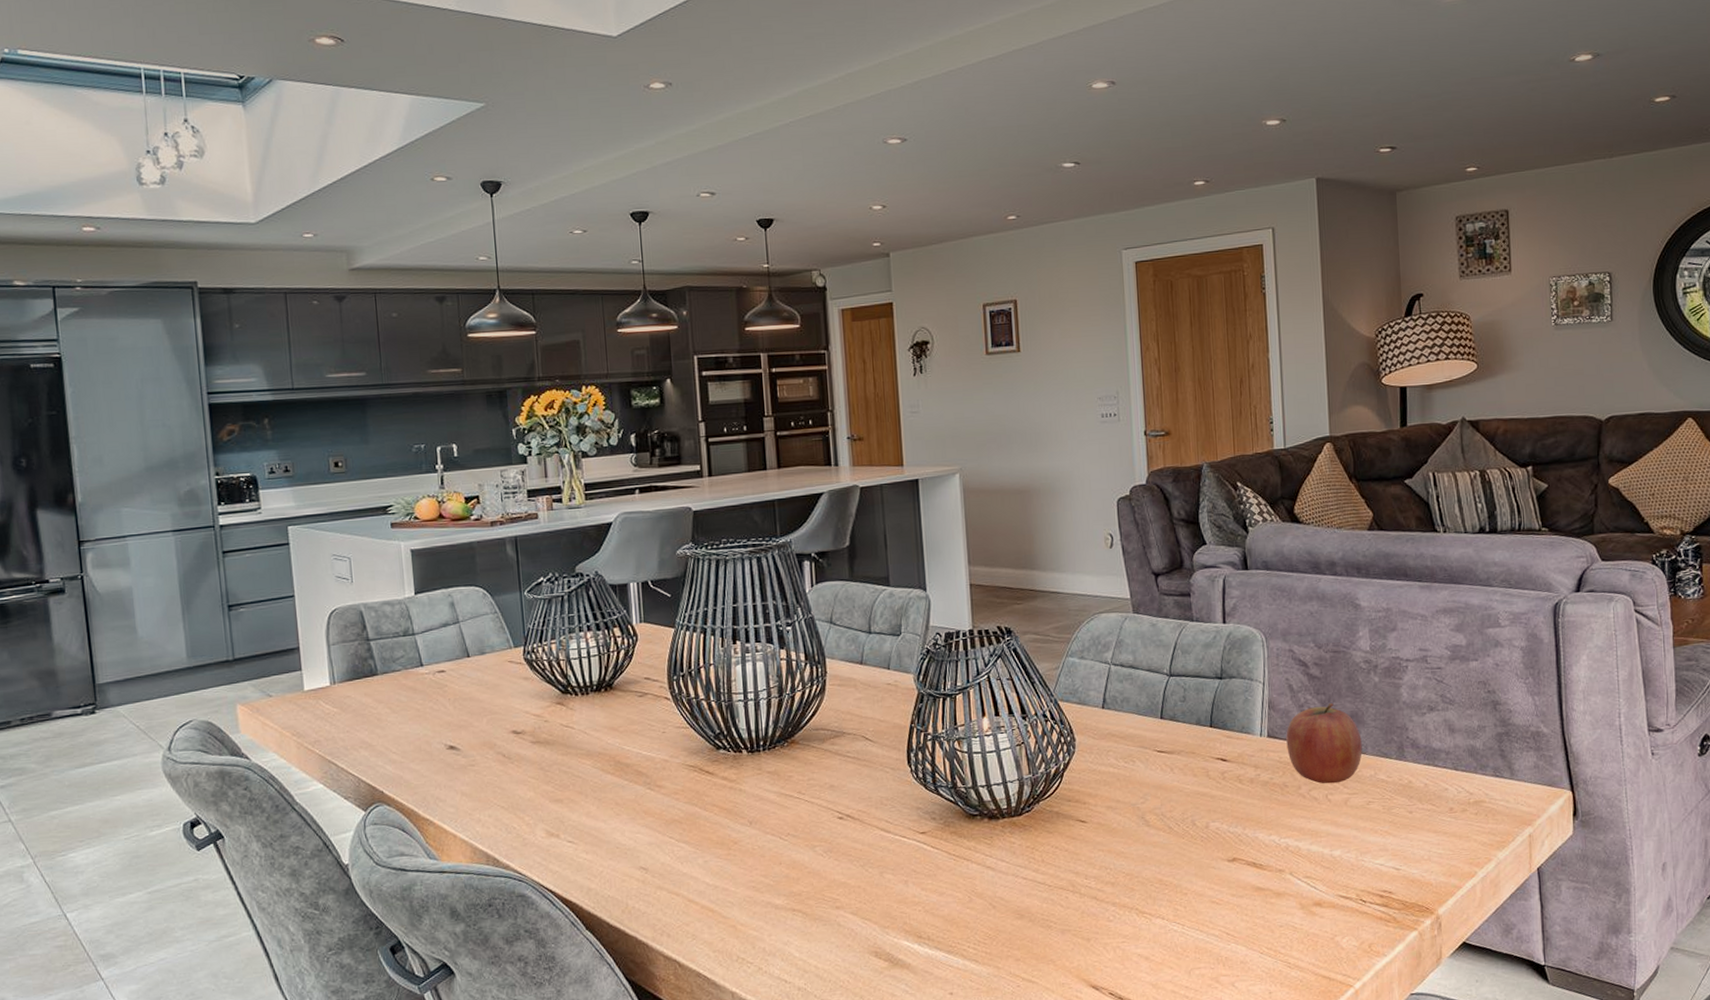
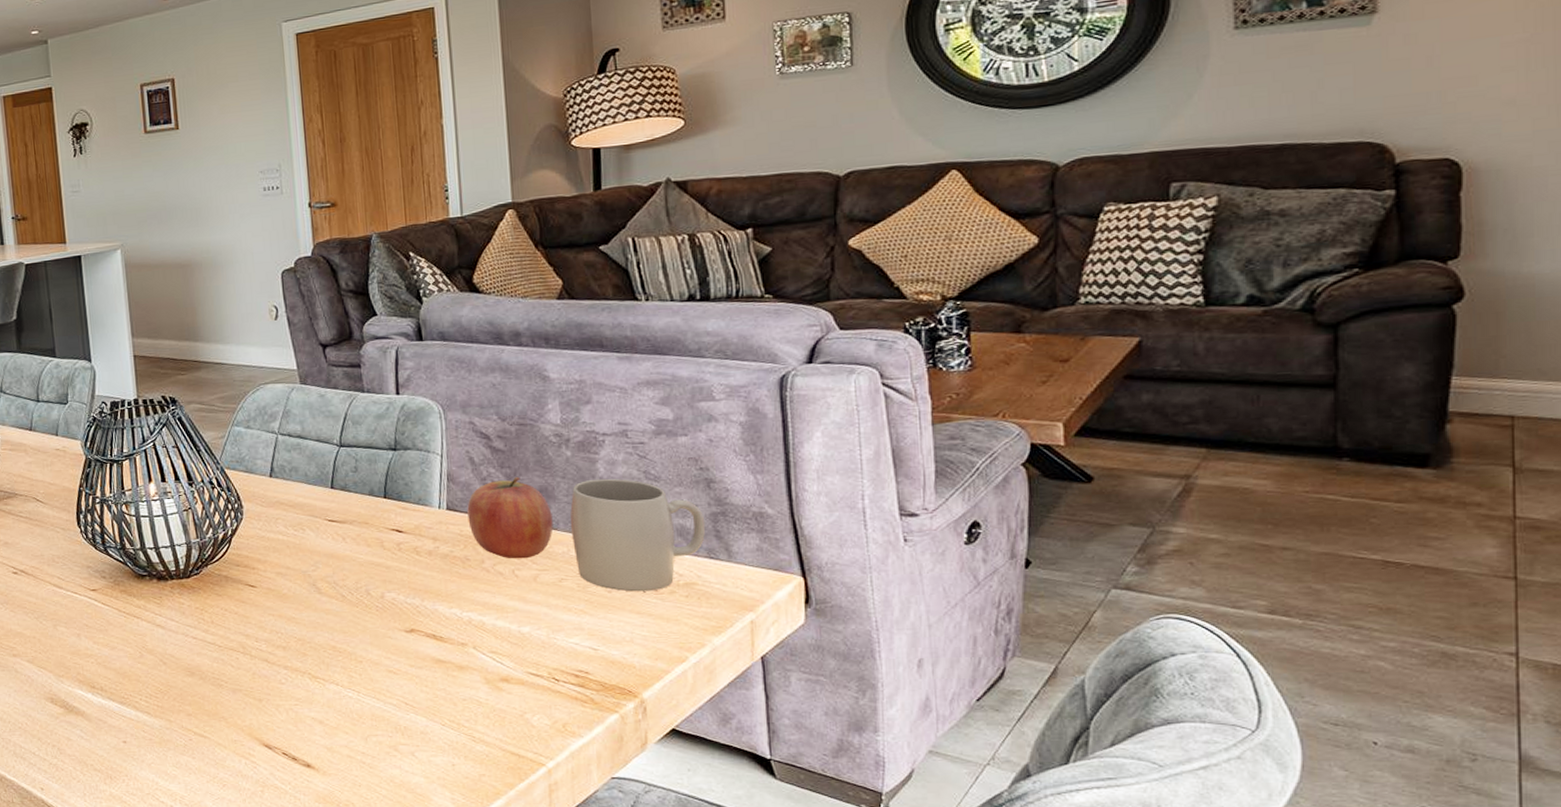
mug: none [1377,702,1493,812] -> present [569,478,706,592]

